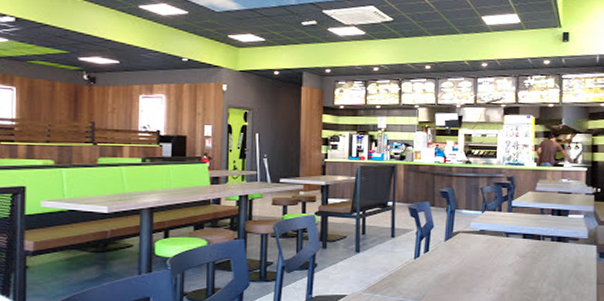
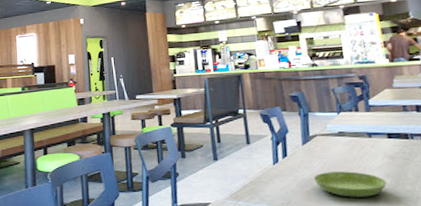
saucer: none [450,268,515,292] -> present [313,171,388,197]

